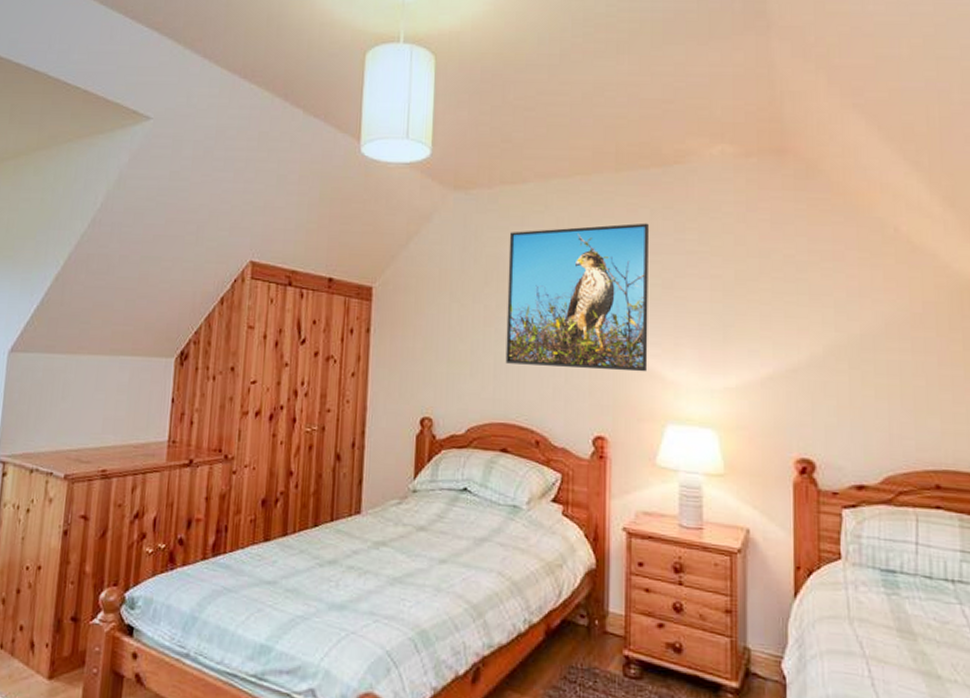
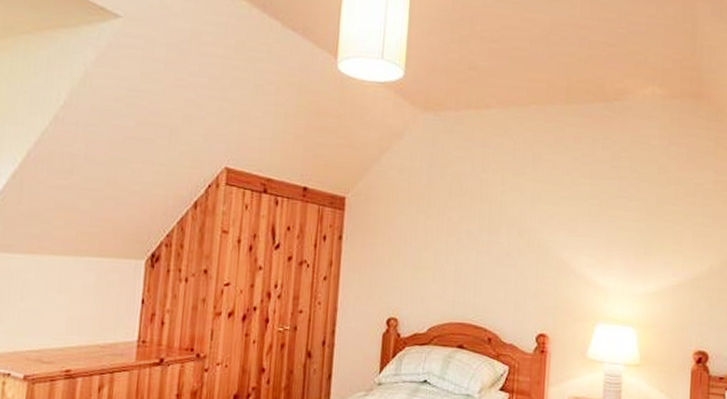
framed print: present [505,223,648,372] -> none [465,150,591,279]

